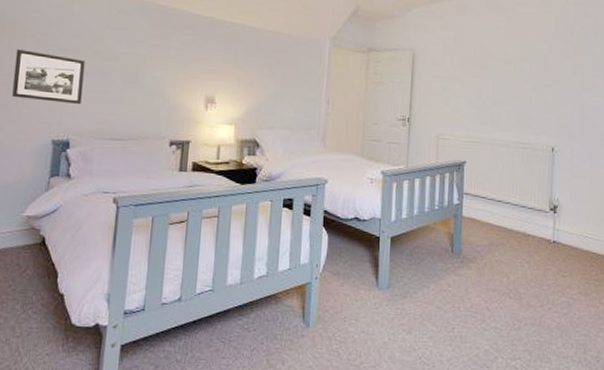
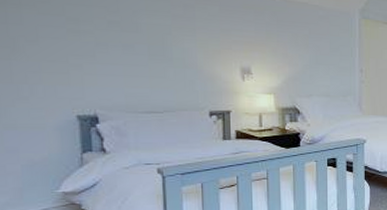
picture frame: present [12,49,85,104] -> none [12,19,105,77]

